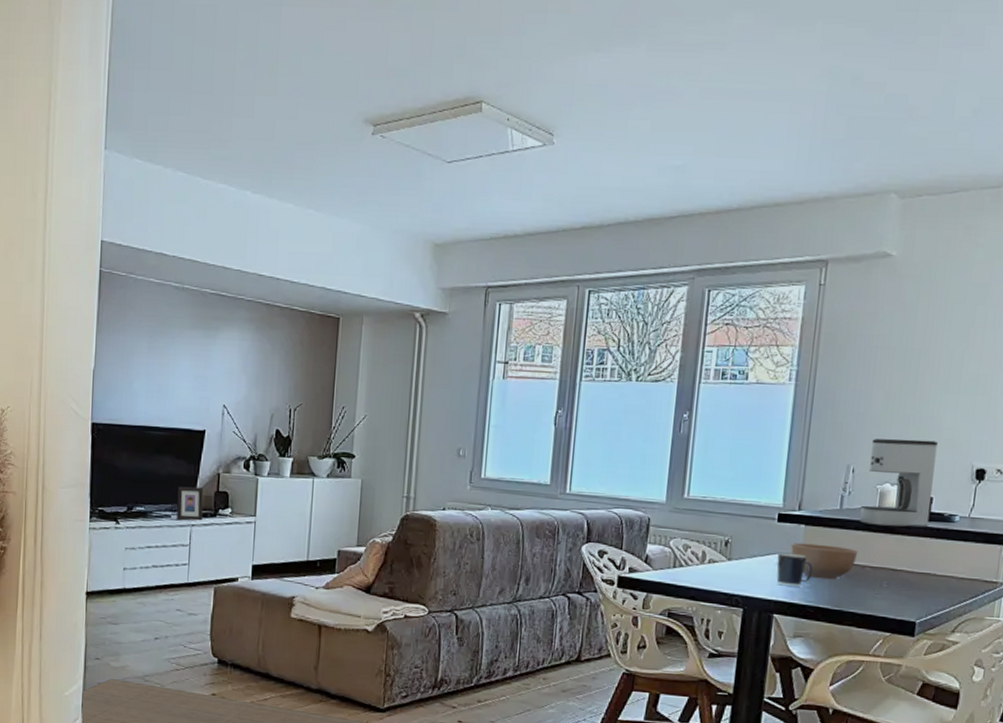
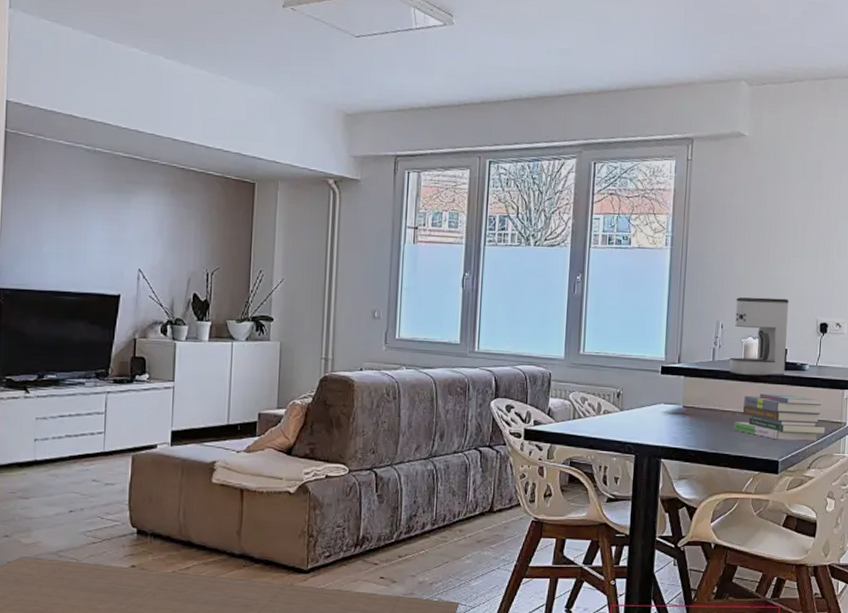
picture frame: present [176,486,204,521] -> none [90,352,120,388]
mug: present [776,552,813,587] -> none [662,402,692,433]
bowl: present [790,542,858,580] -> none [672,392,729,426]
books: none [863,546,976,602] -> present [734,393,825,441]

